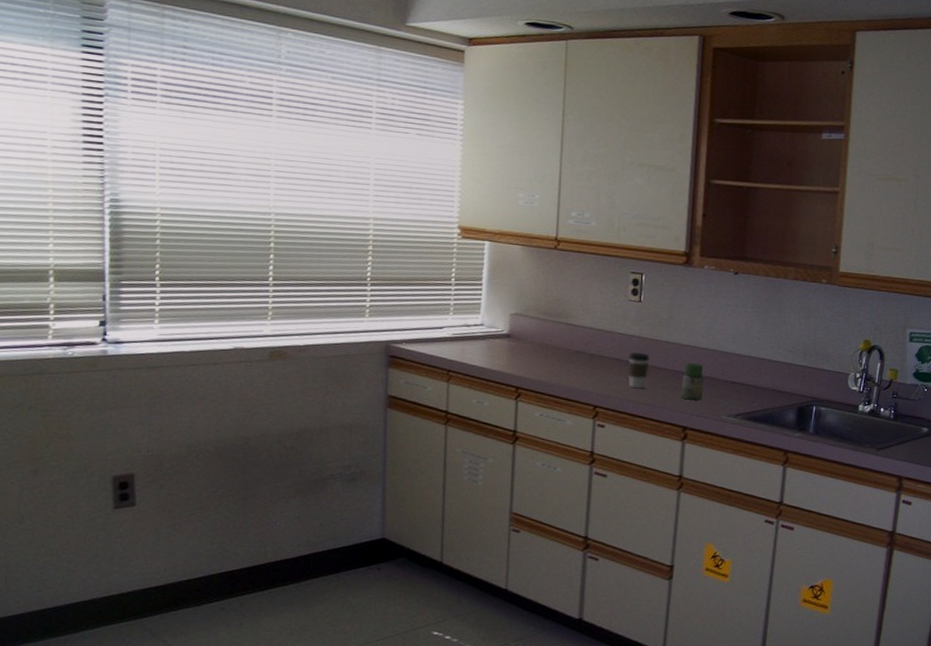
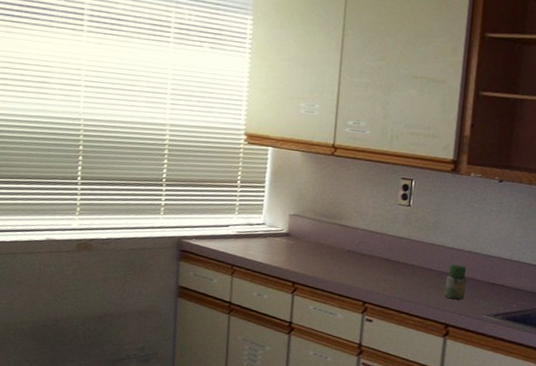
coffee cup: present [628,351,650,389] -> none [396,252,417,287]

